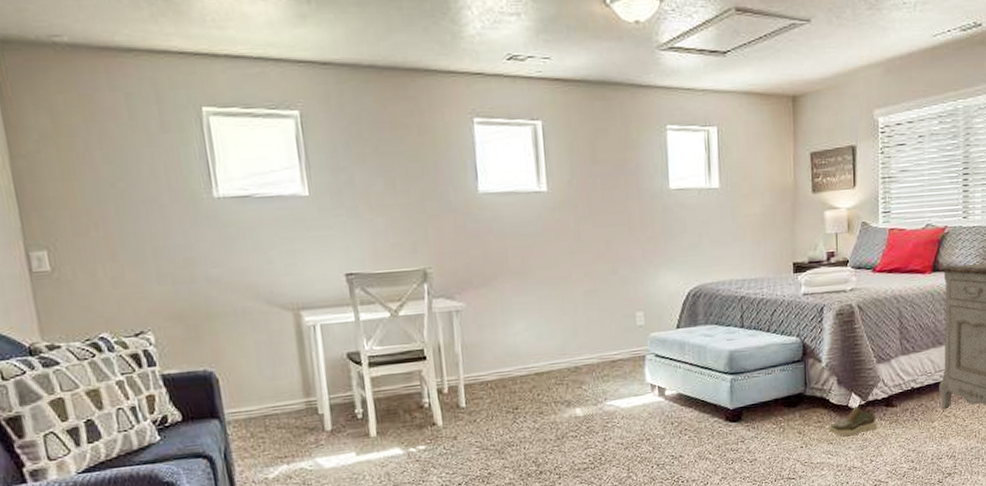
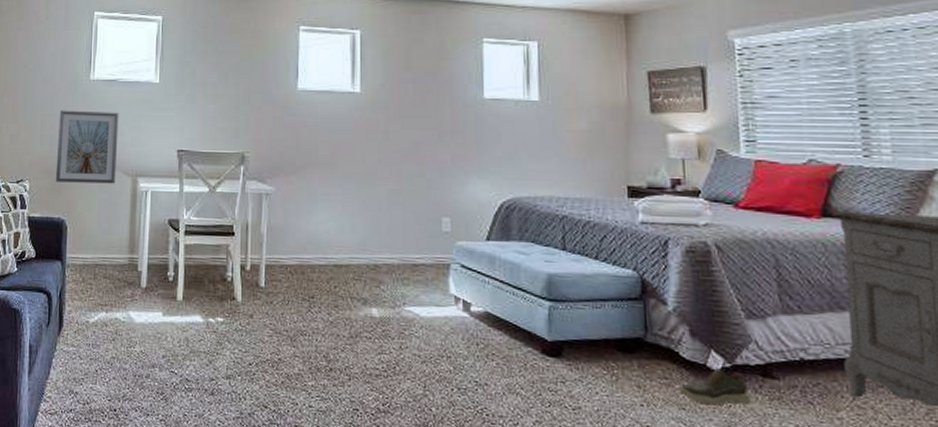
picture frame: none [177,235,273,329] -> present [55,110,119,184]

